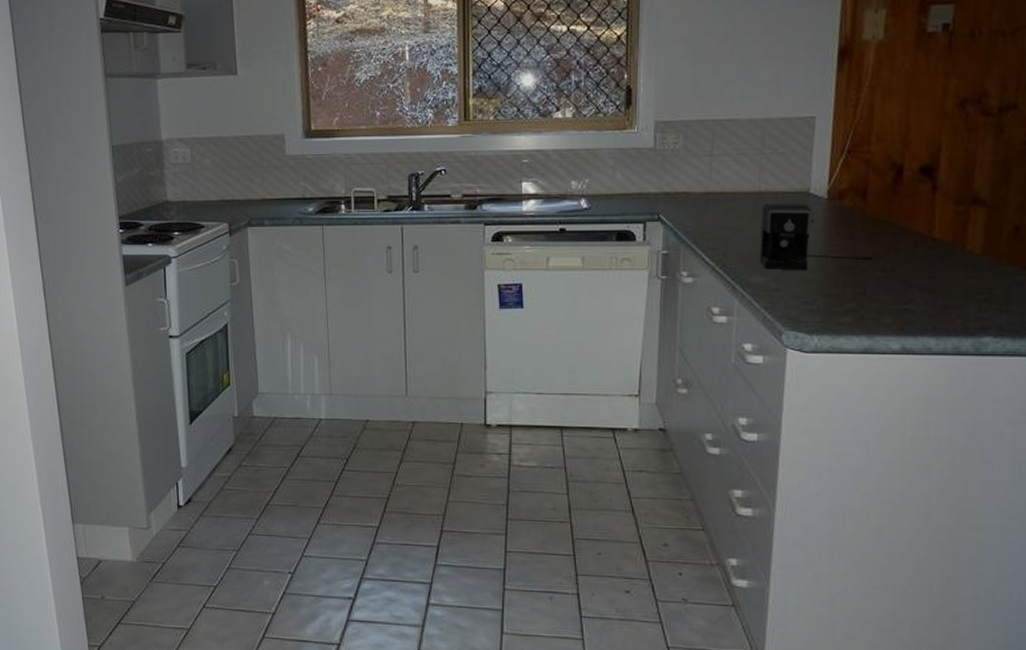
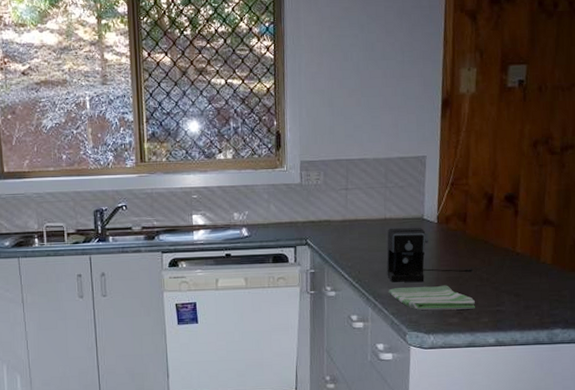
dish towel: none [760,275,875,306] -> present [388,285,475,310]

